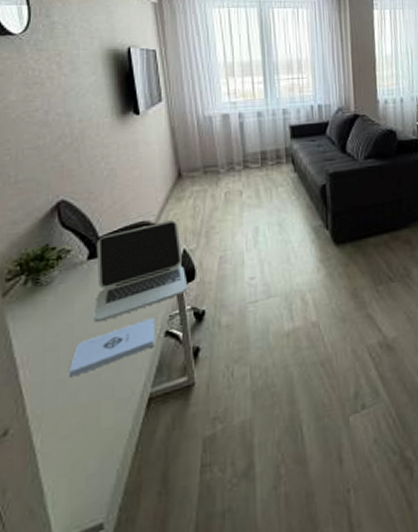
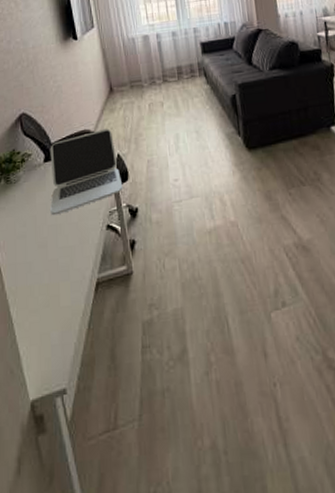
notepad: present [68,317,154,377] -> none [34,213,99,261]

